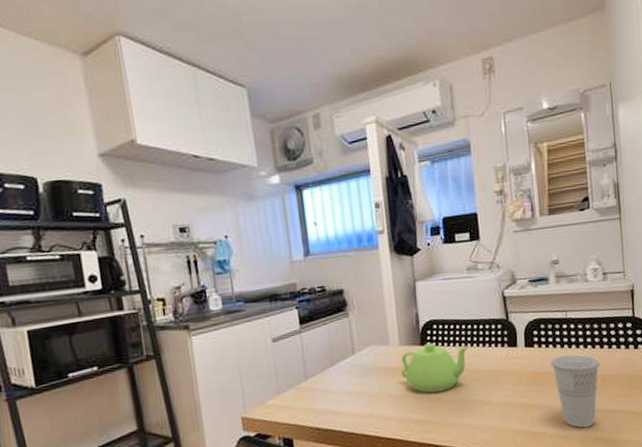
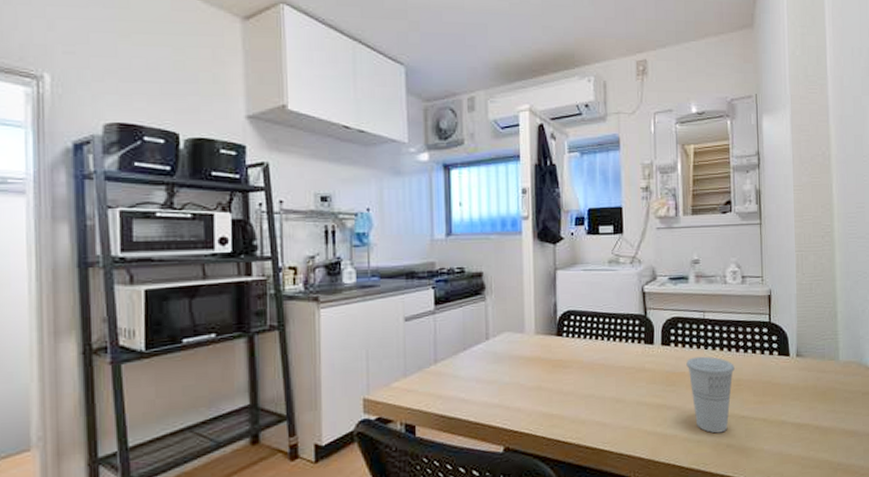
teapot: present [401,342,470,393] -> none [534,333,606,386]

